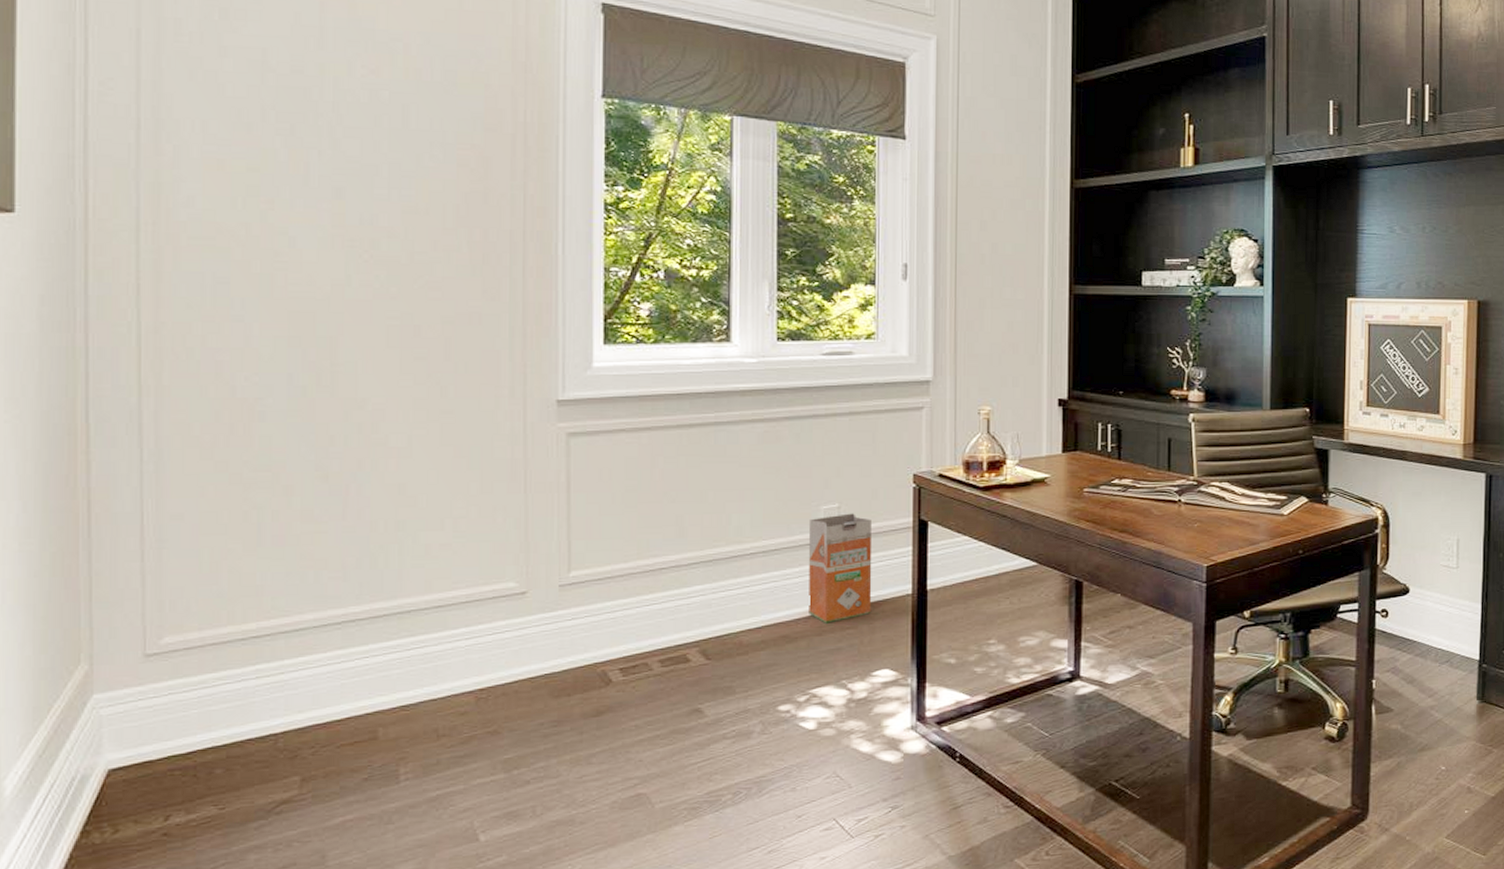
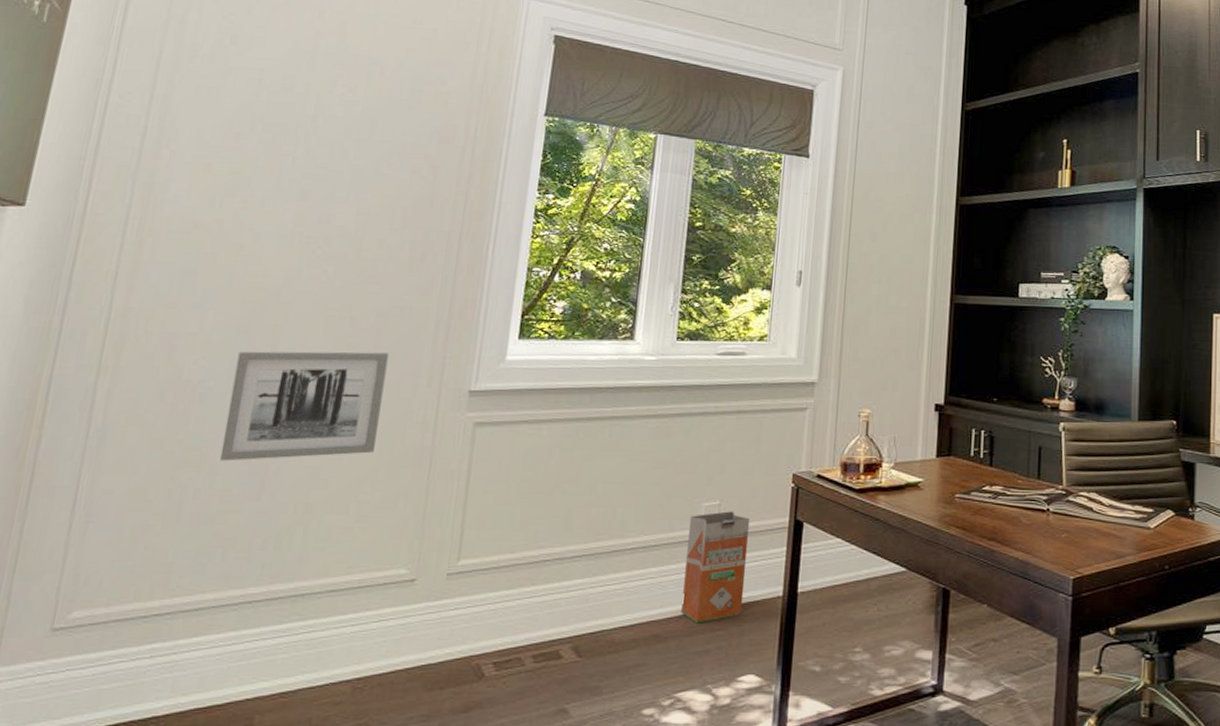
wall art: none [293,363,463,481] -> present [219,351,389,461]

